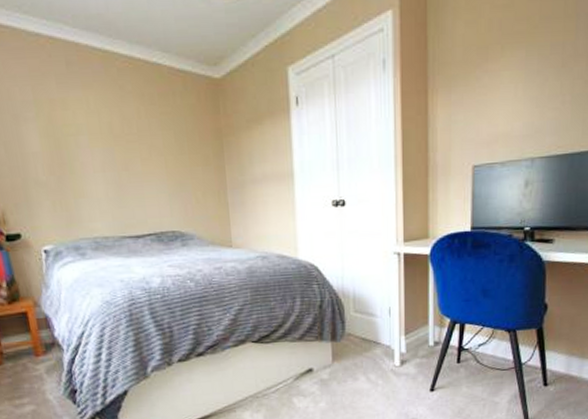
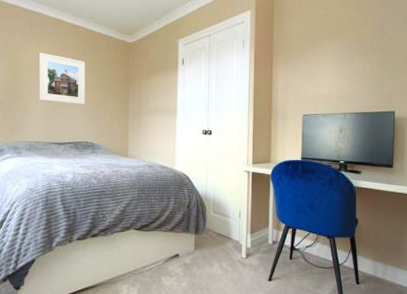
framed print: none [87,104,164,179] -> present [39,52,86,105]

